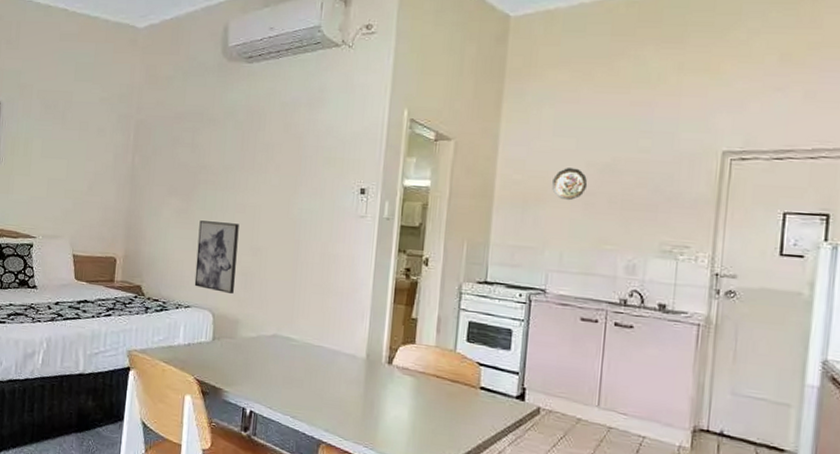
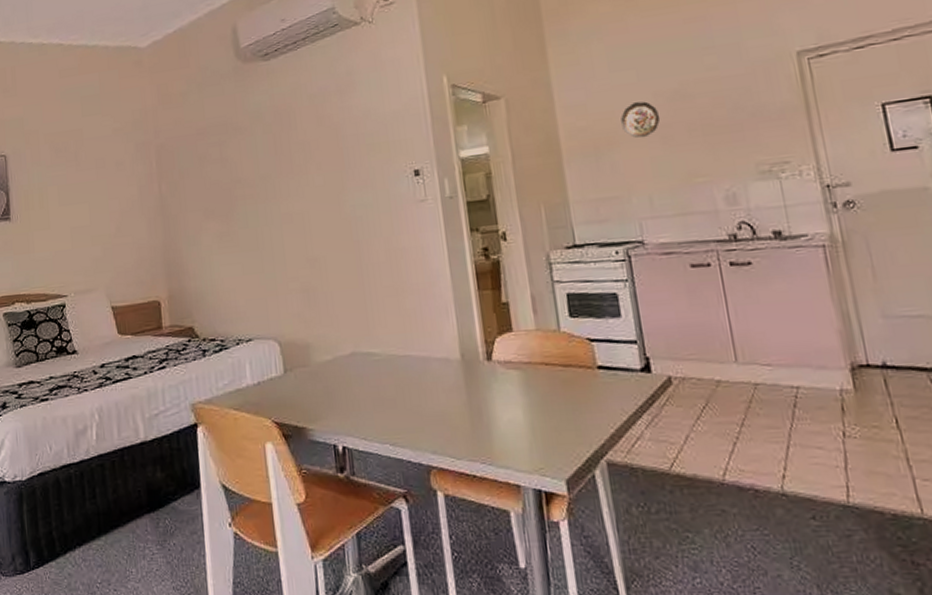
wall art: present [194,220,239,294] -> none [245,236,297,316]

